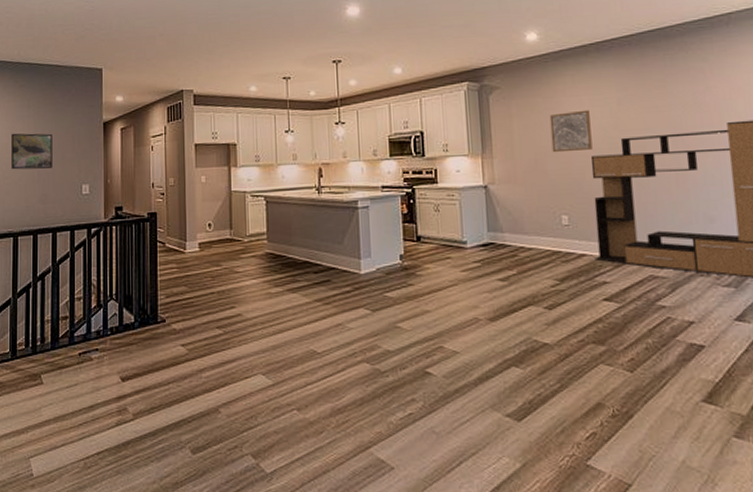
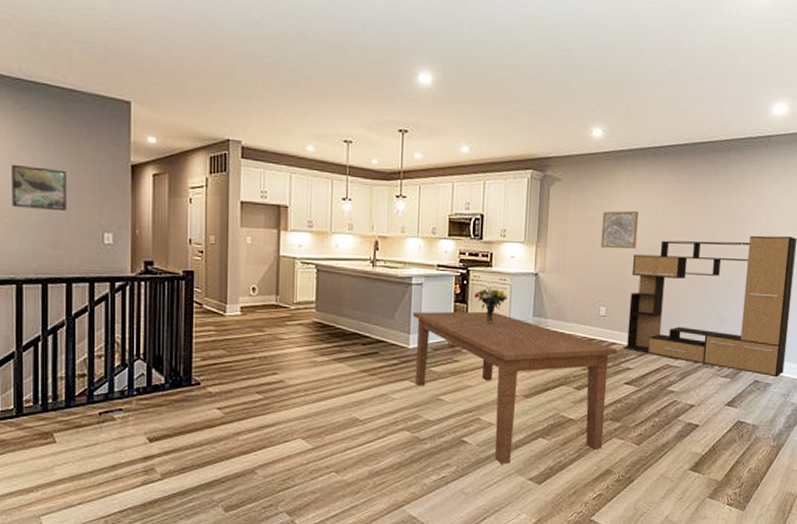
dining table: none [362,229,590,399] -> present [413,311,618,465]
bouquet: none [422,205,458,243] -> present [474,288,508,324]

